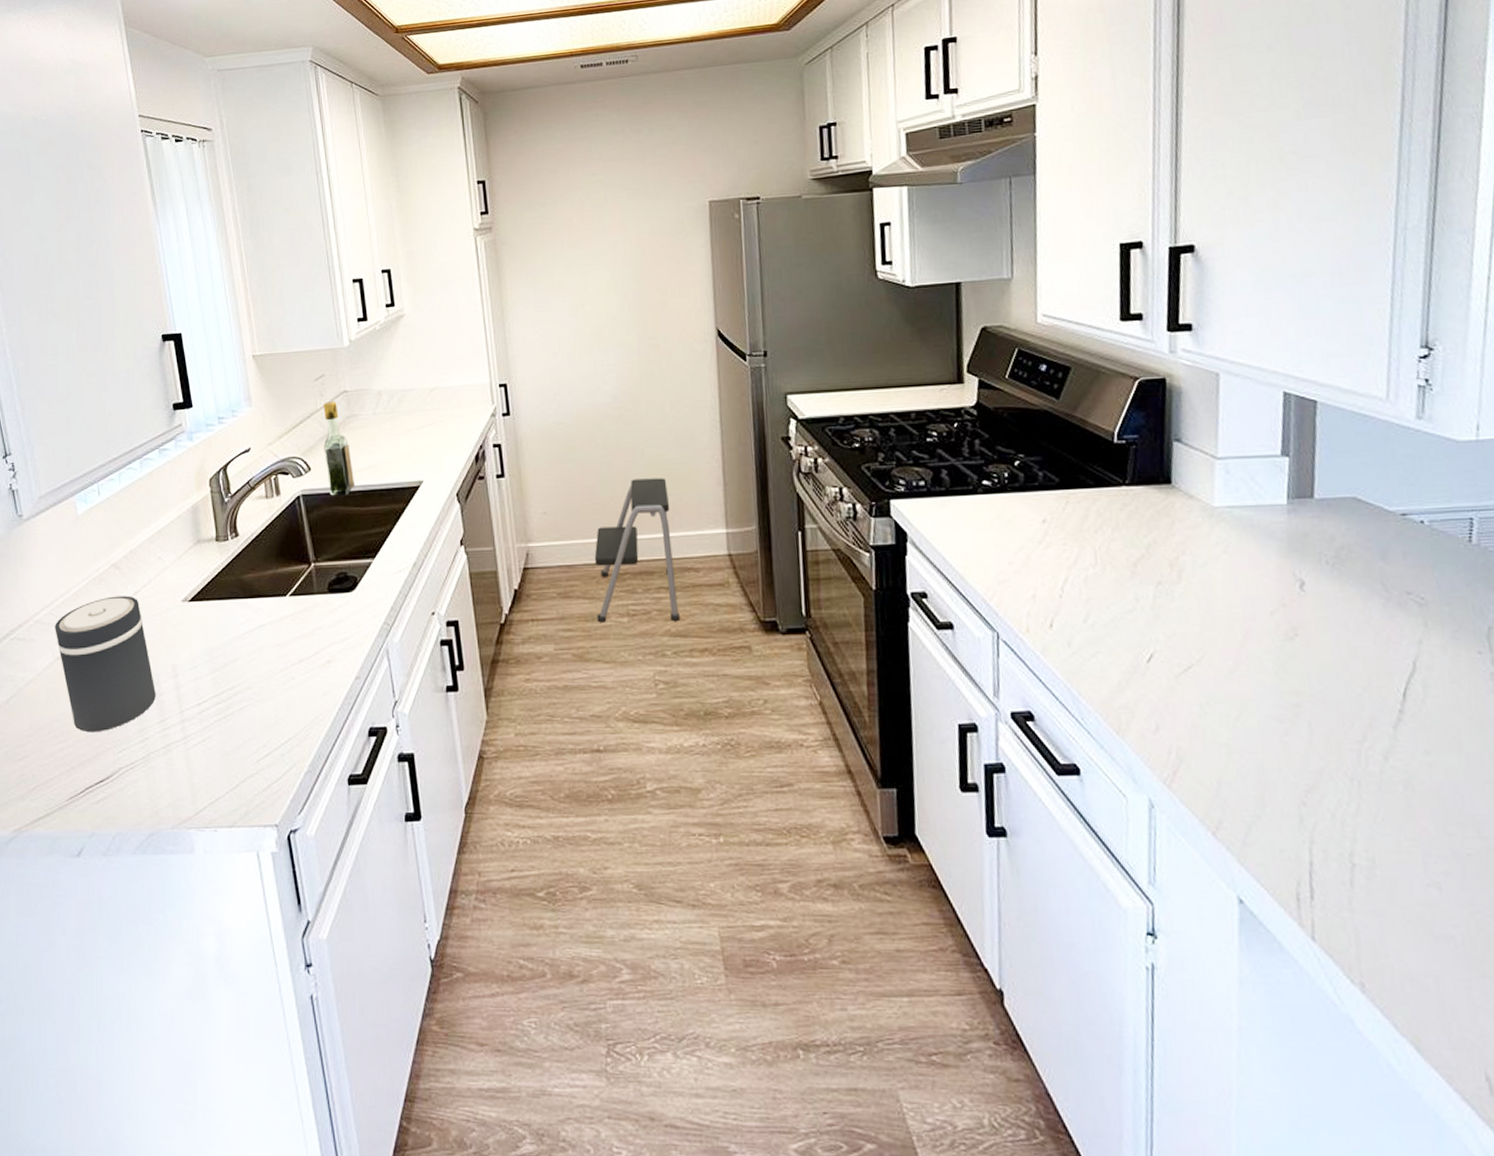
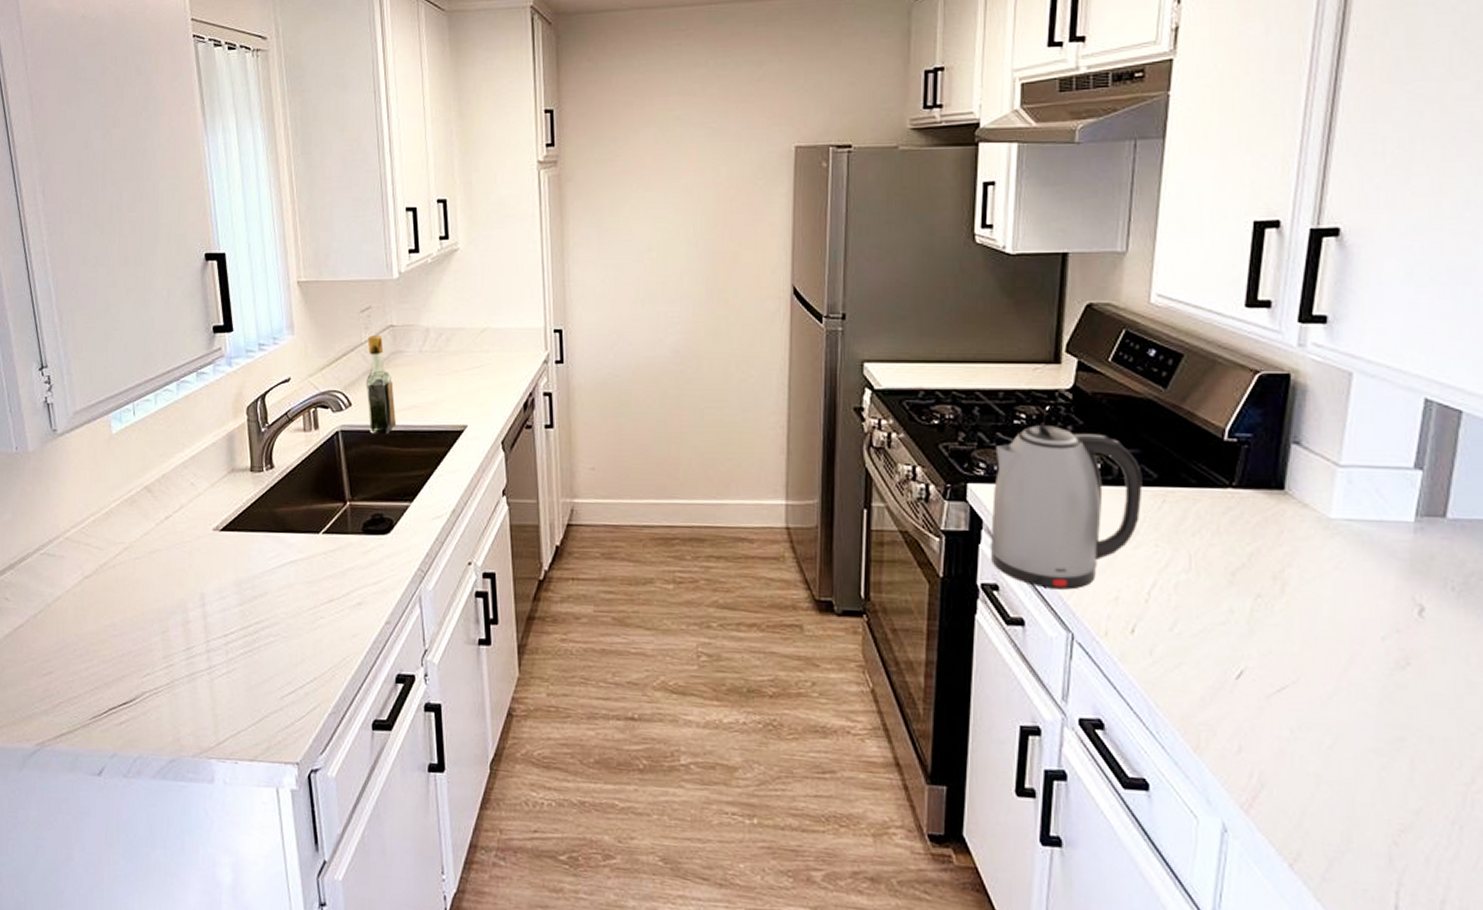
cylinder: present [55,595,156,733] -> none [84,519,183,655]
step stool: present [594,478,680,623] -> none [641,440,729,592]
kettle: none [912,441,1048,593] -> present [989,425,1143,590]

